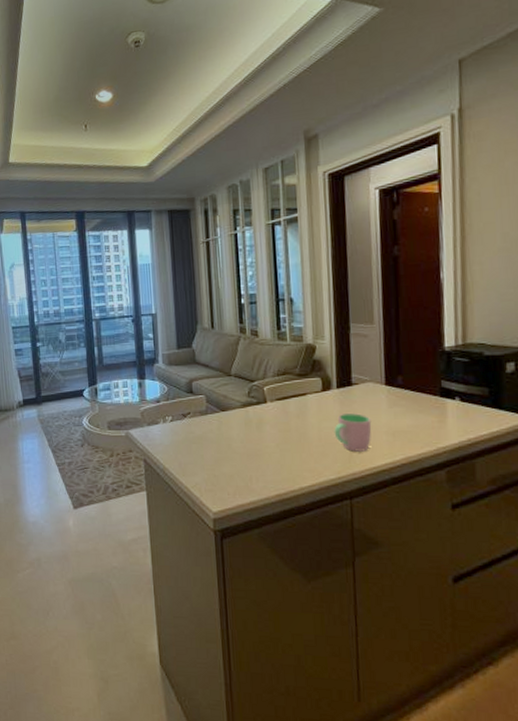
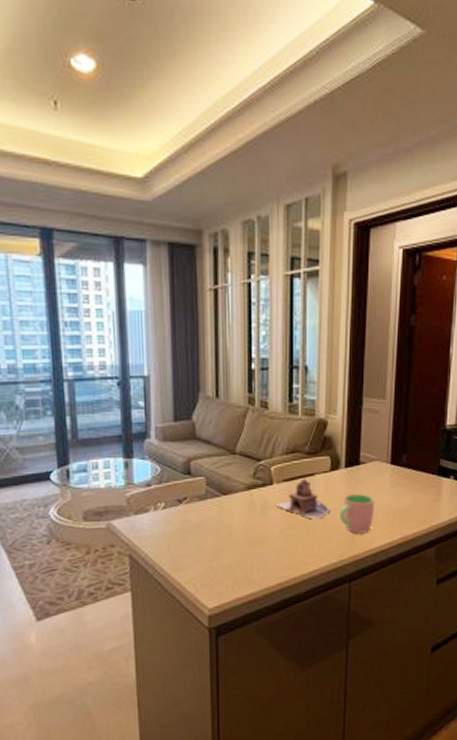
teapot: none [269,398,325,436] -> present [274,478,330,520]

